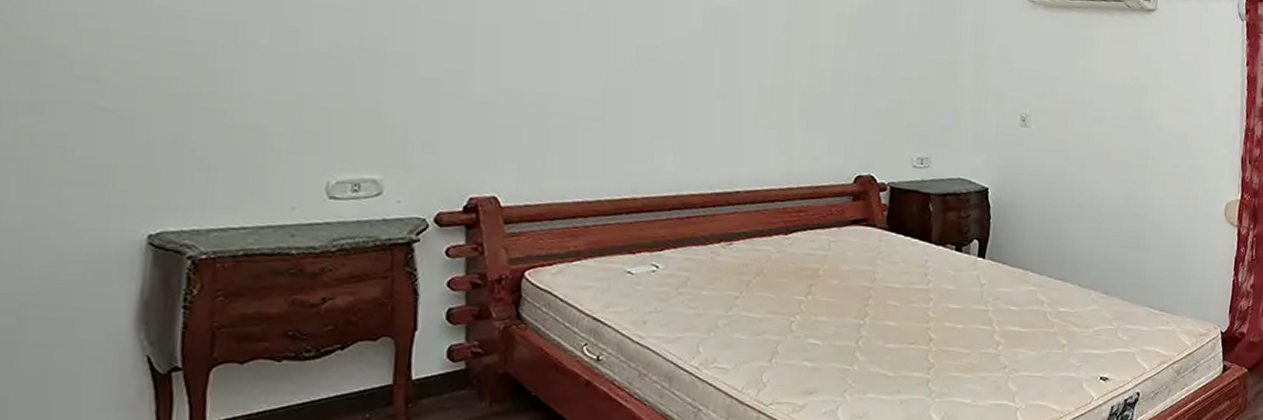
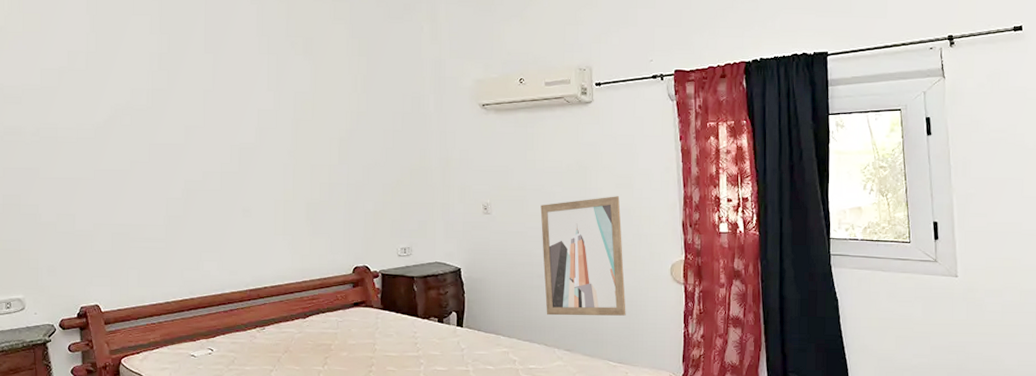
wall art: none [1083,120,1177,258] -> present [540,196,626,316]

